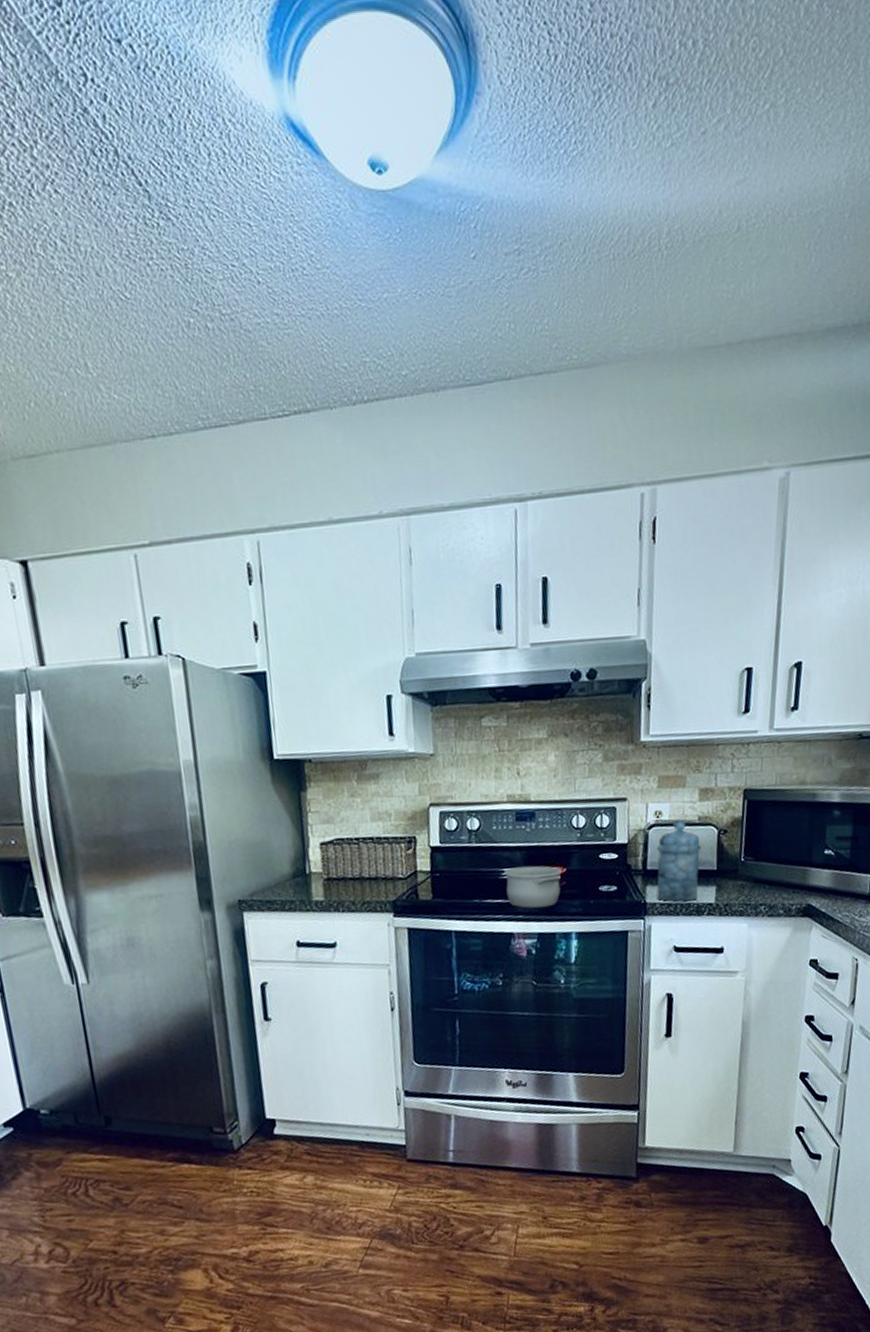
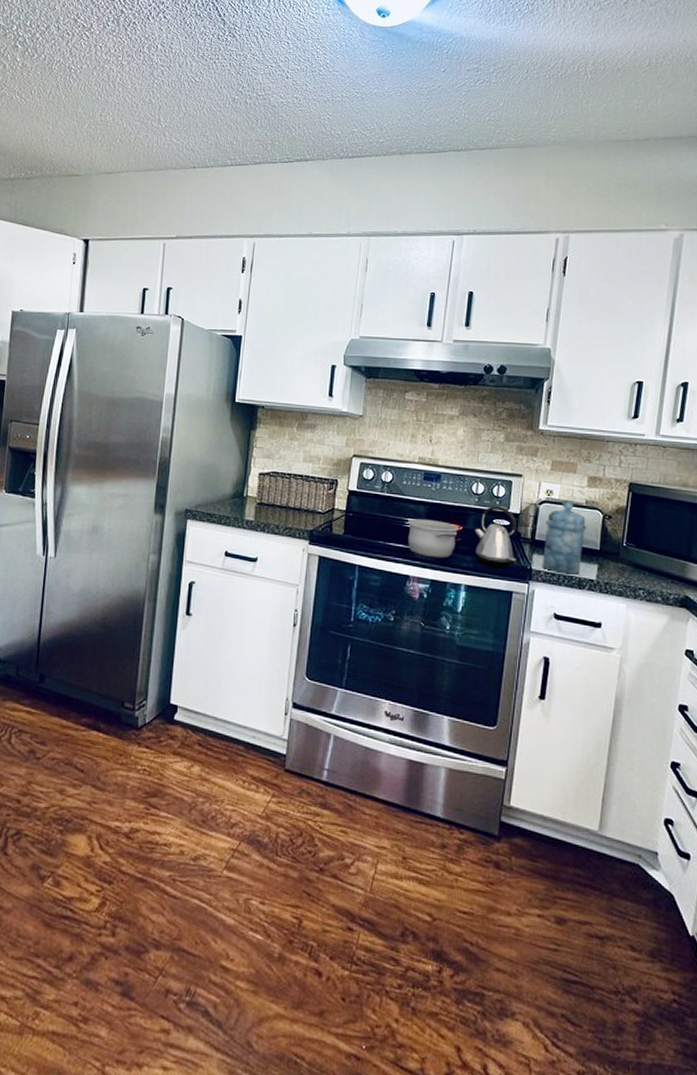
kettle: none [579,838,629,908] -> present [474,506,518,569]

